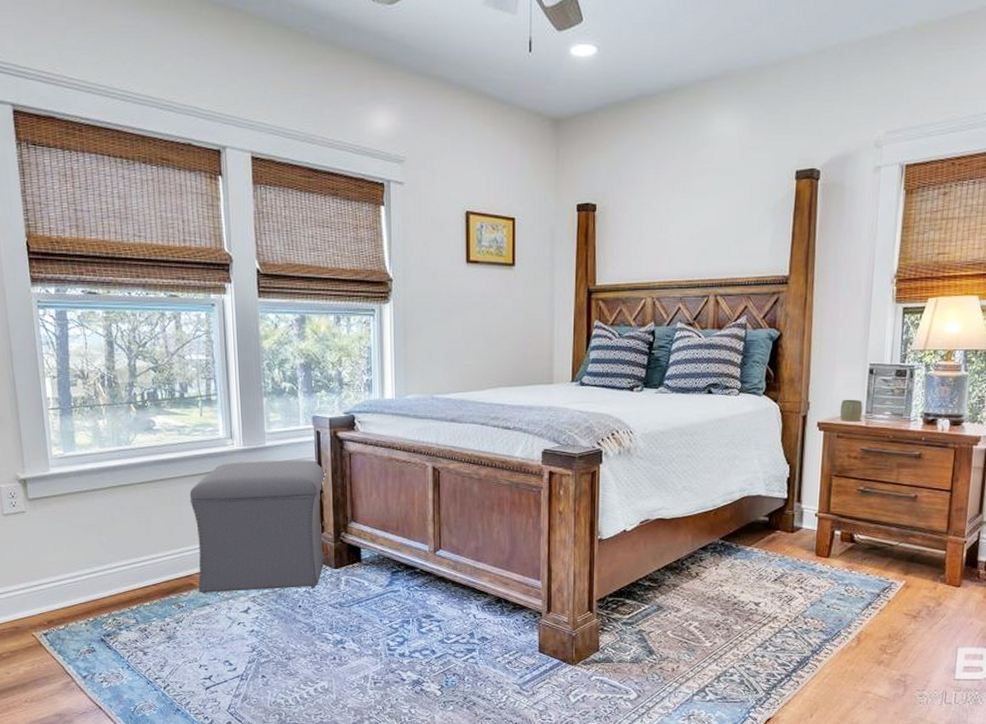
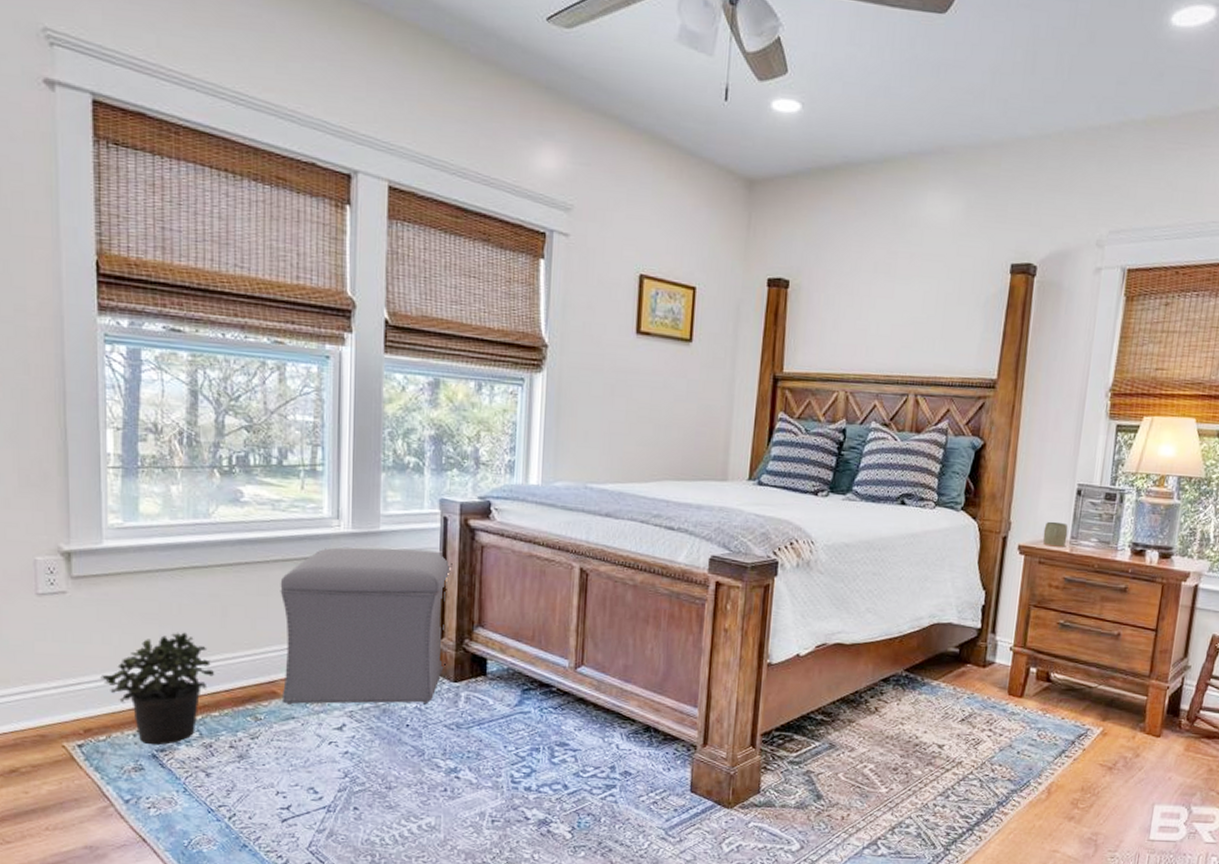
potted plant: none [56,539,144,630] -> present [100,632,215,745]

